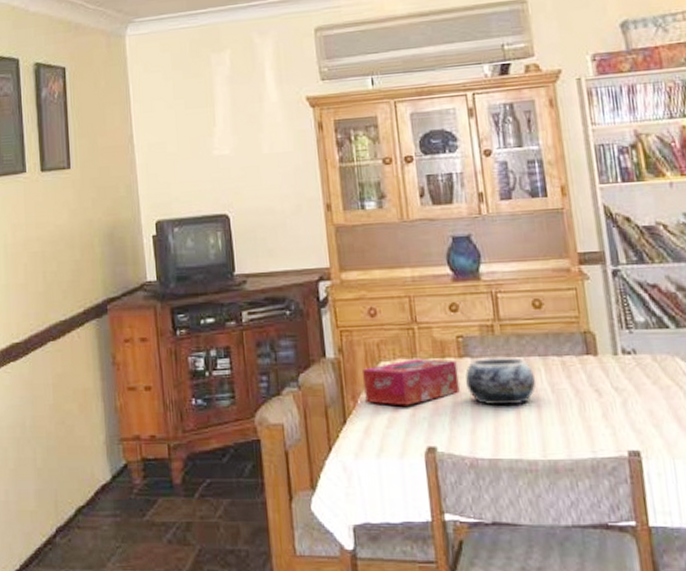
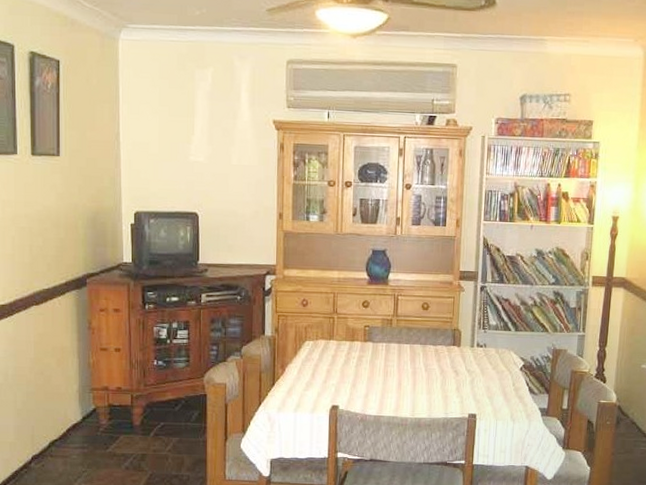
tissue box: present [363,359,460,406] -> none [291,341,362,375]
decorative bowl: present [465,357,536,406] -> none [367,343,415,378]

